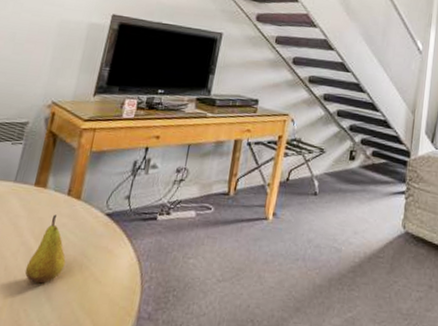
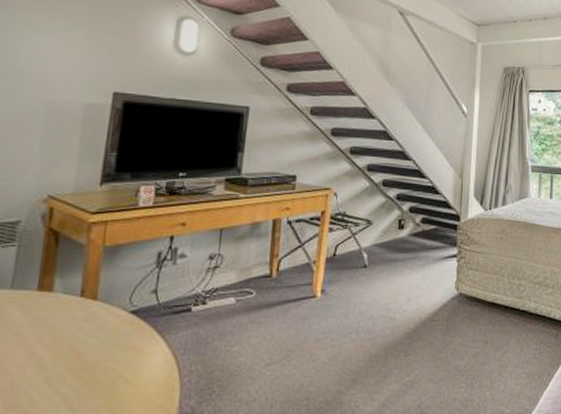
fruit: present [24,214,66,284] -> none [37,319,87,395]

